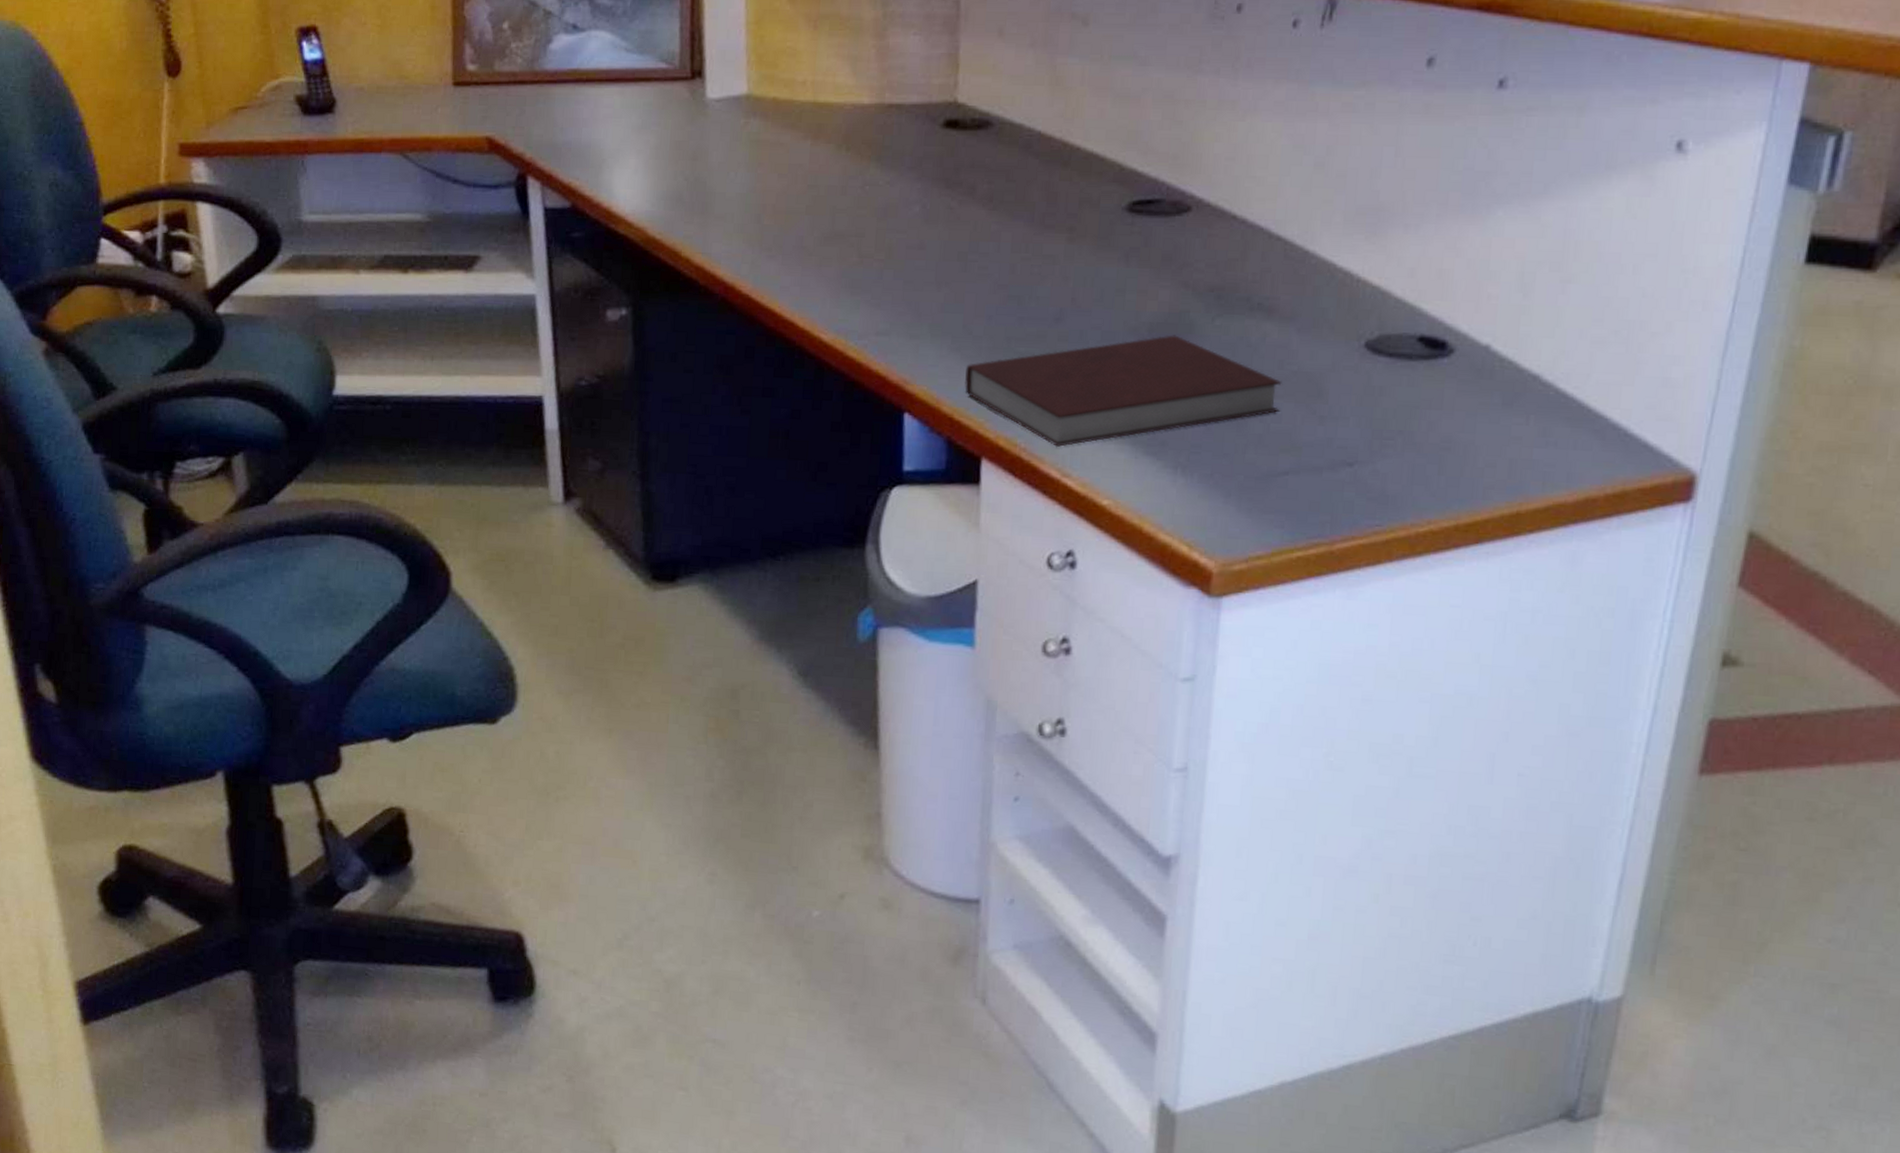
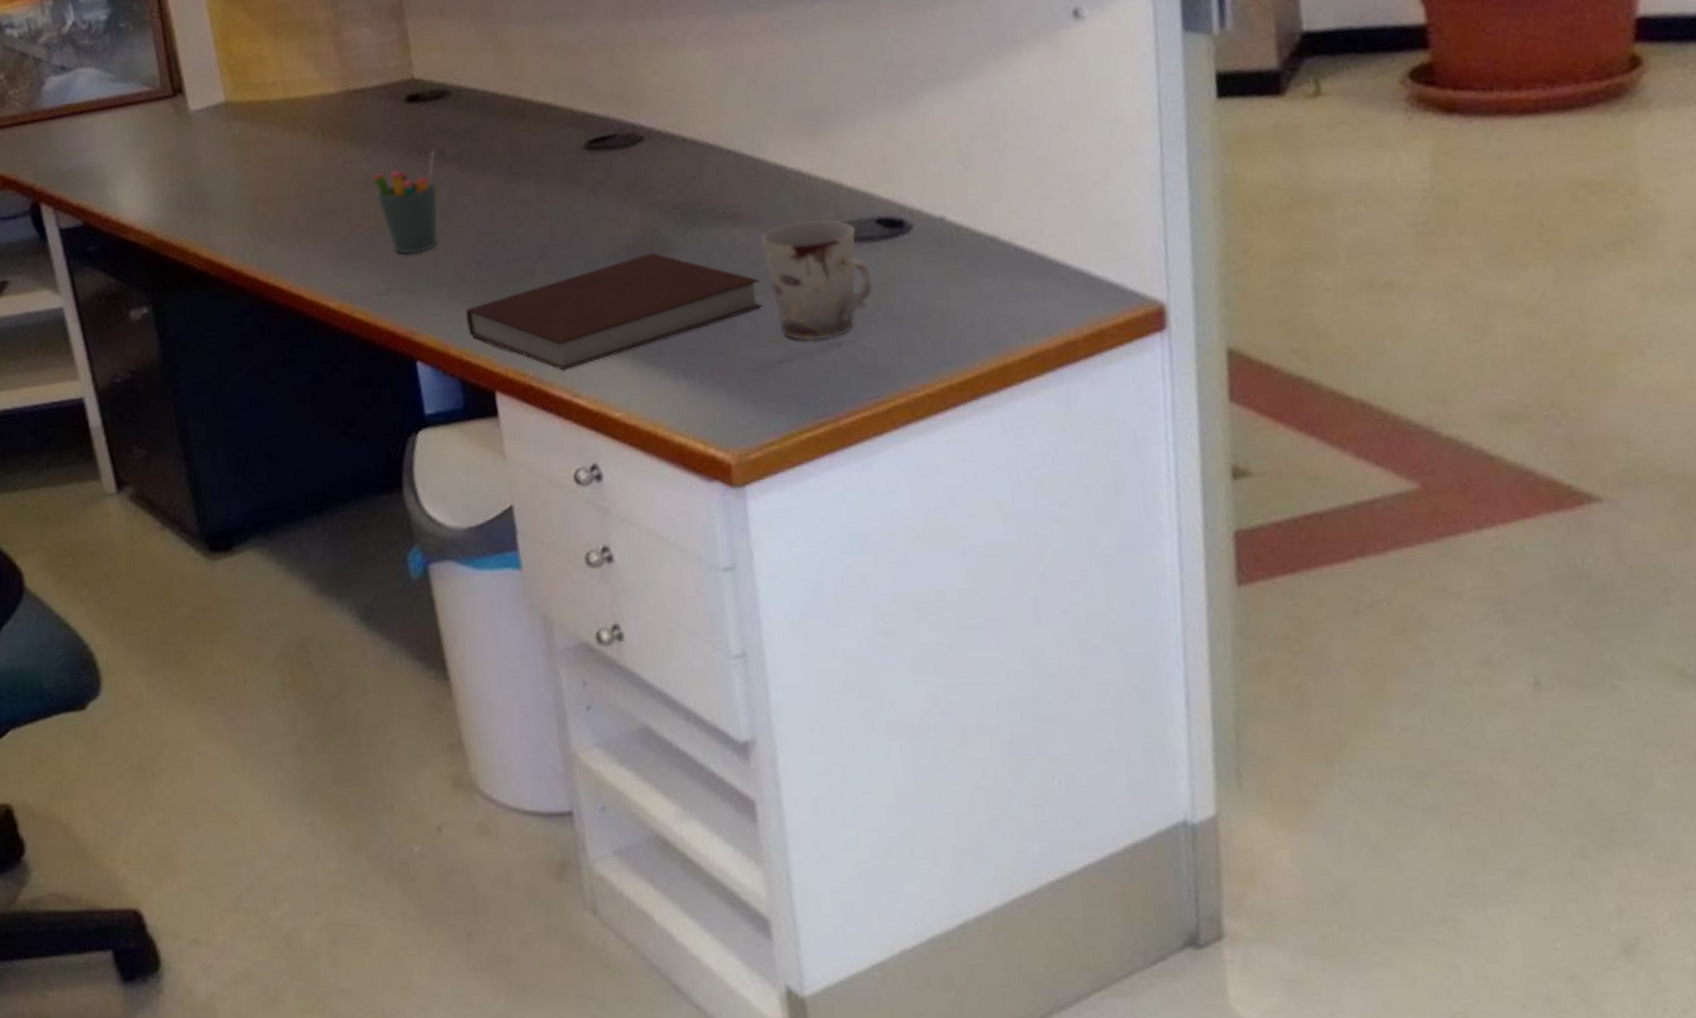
pen holder: none [892,188,965,297] -> present [372,152,439,255]
cup: none [1292,327,1402,457] -> present [760,220,874,341]

